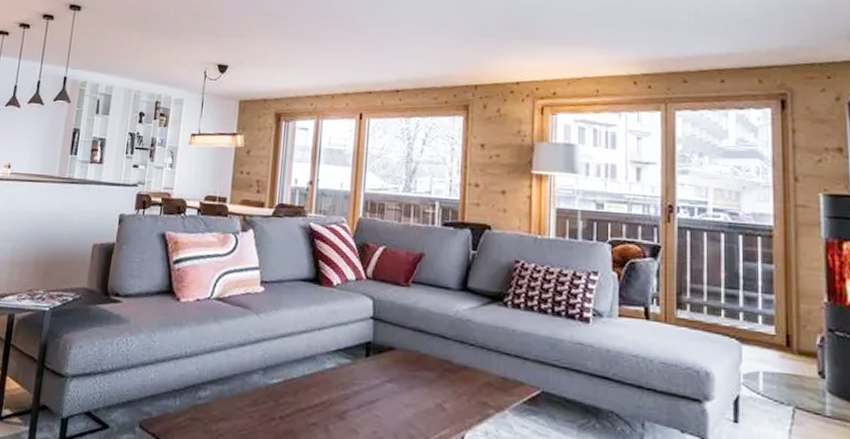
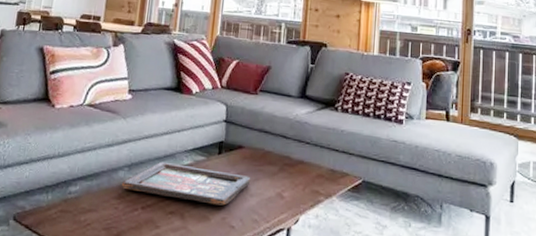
decorative tray: none [256,364,405,417] -> present [121,161,251,206]

